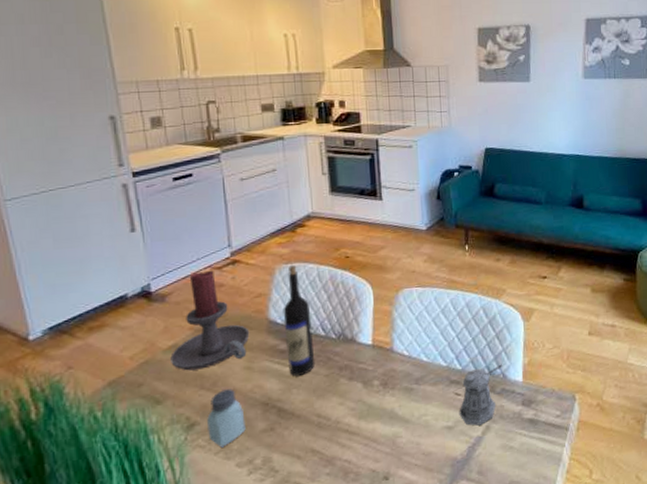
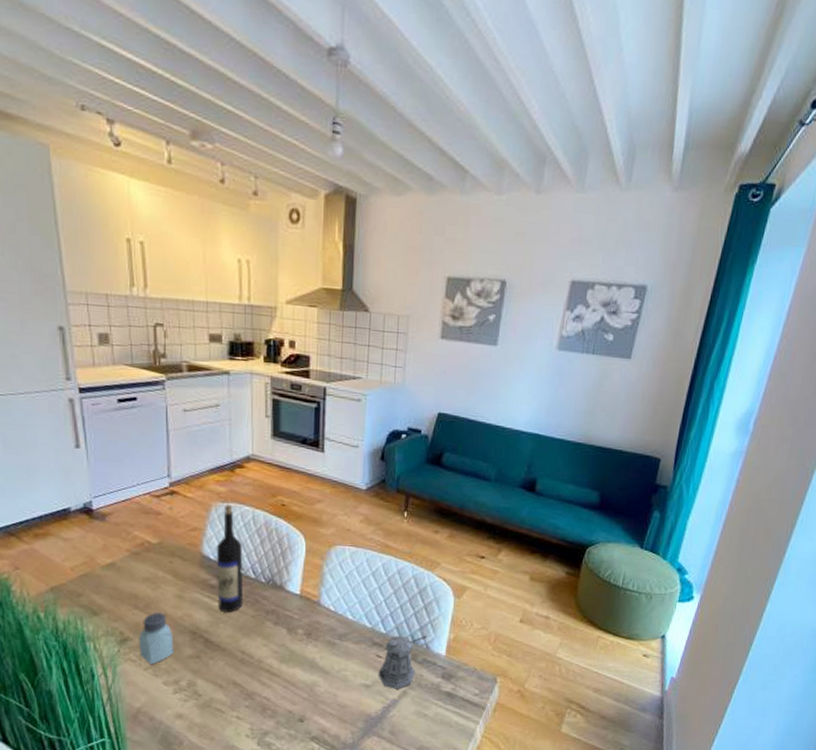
candle holder: present [170,270,250,371] -> none [108,497,183,590]

